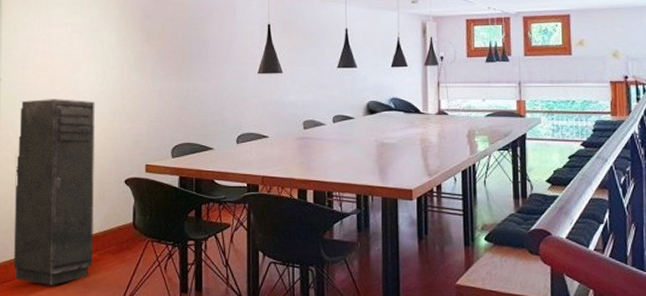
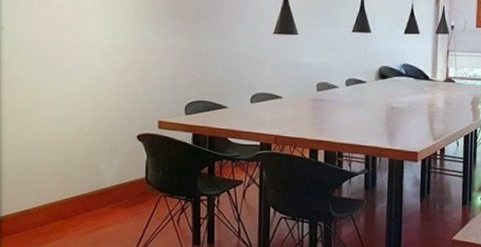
storage cabinet: present [13,99,95,285] -> none [21,50,105,237]

